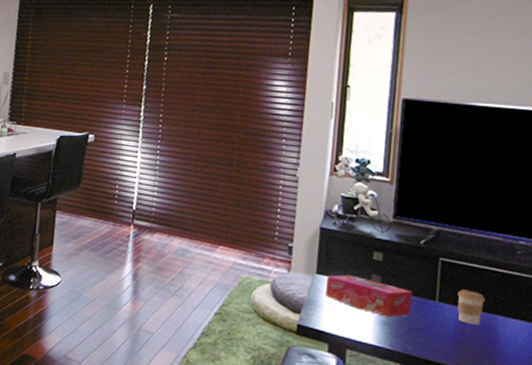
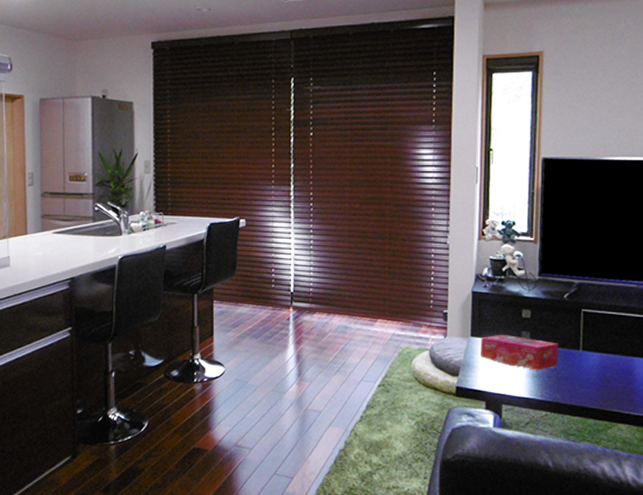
coffee cup: present [457,289,486,325] -> none [599,337,624,368]

